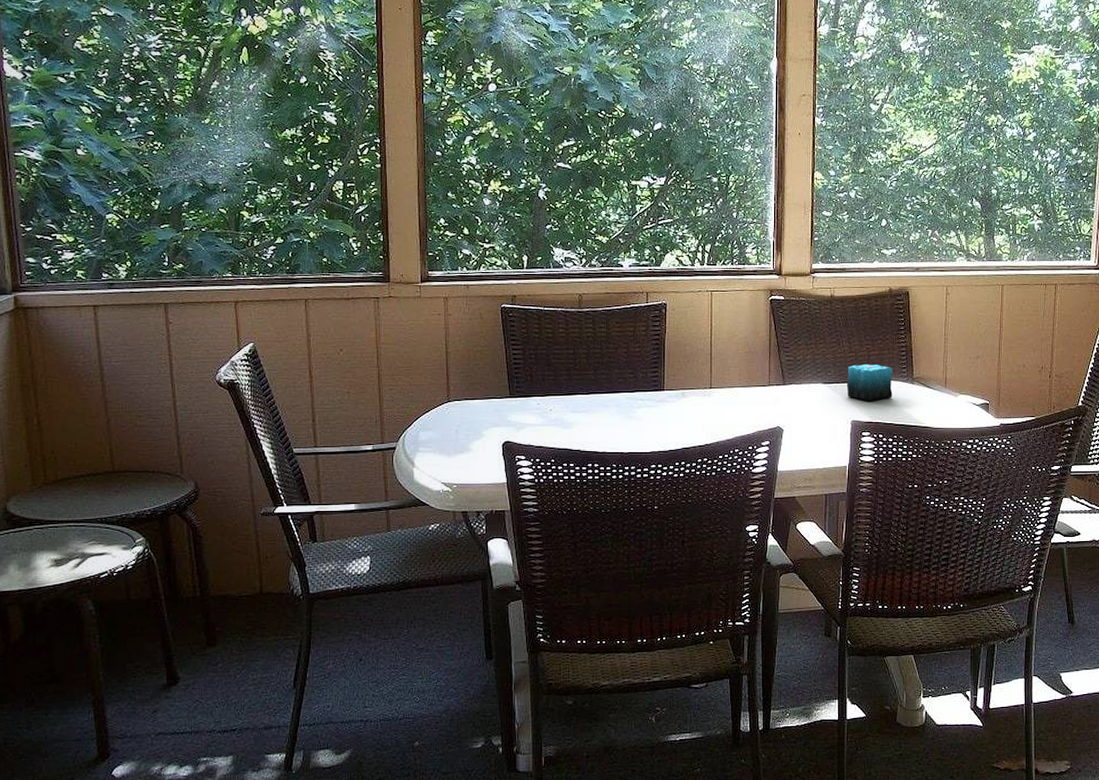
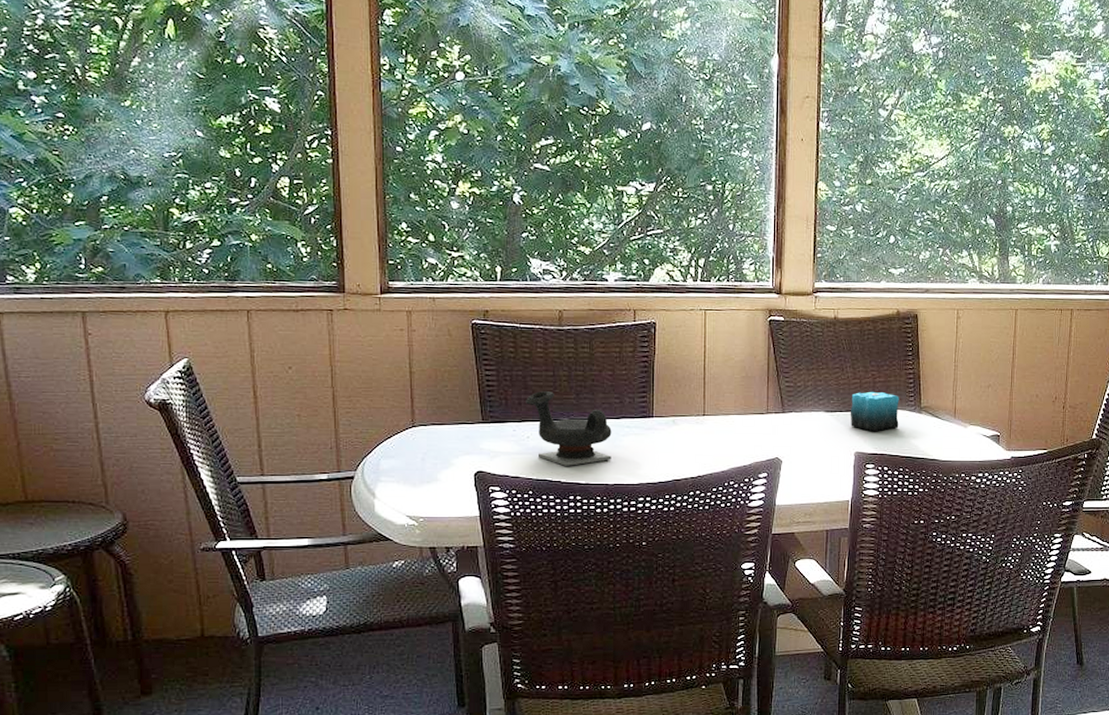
teapot: none [549,368,626,436] -> present [526,391,612,466]

